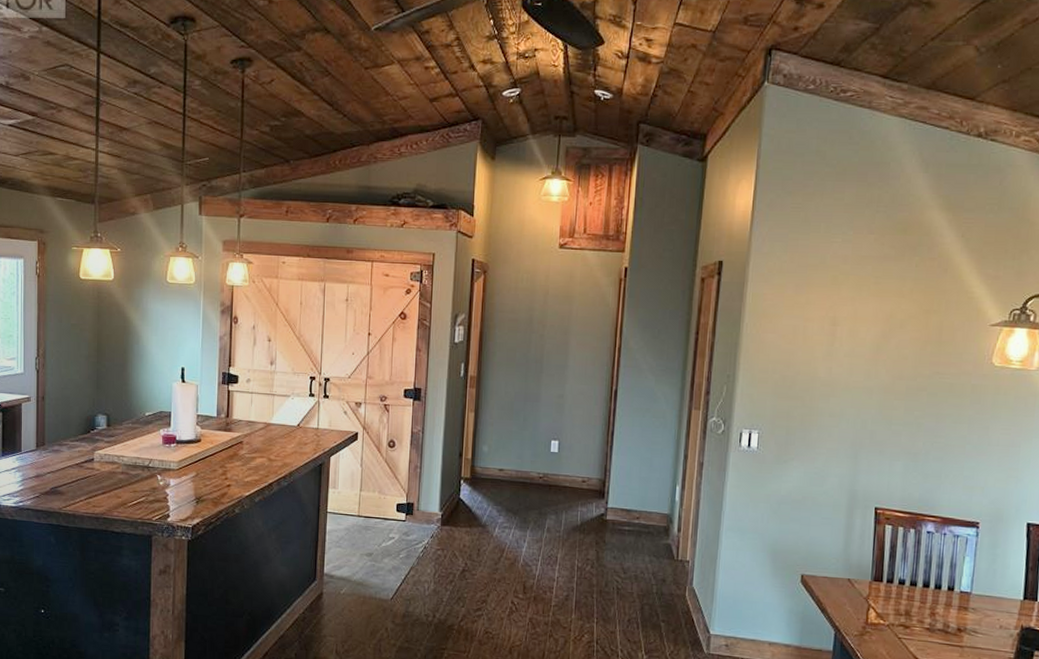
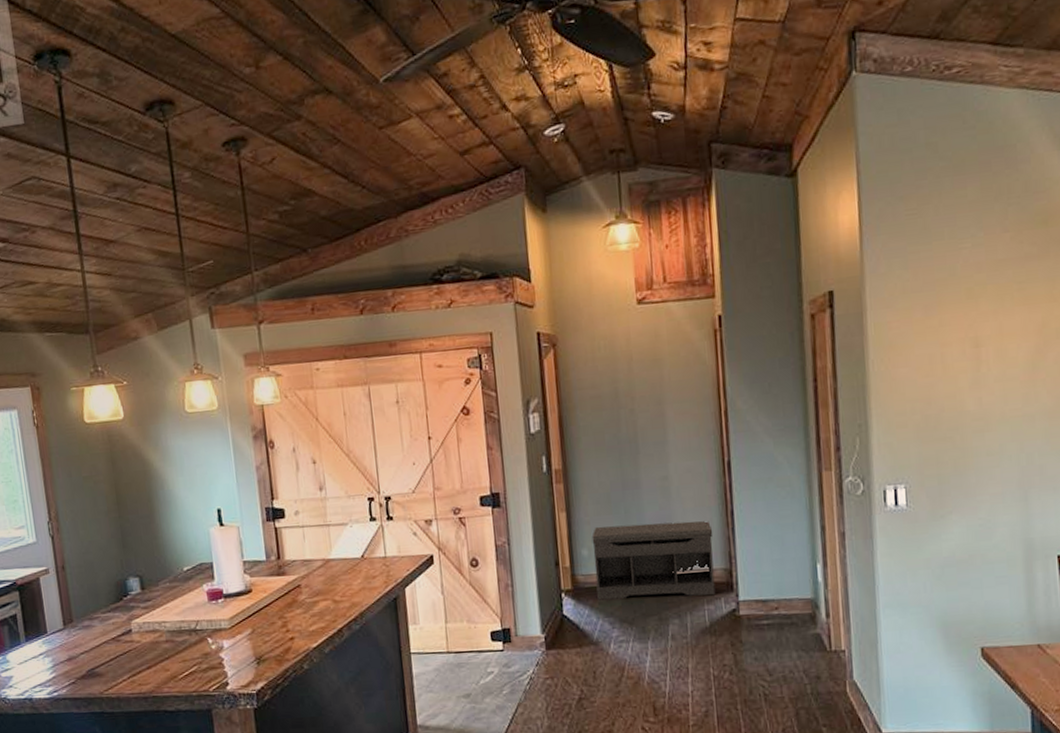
bench: none [490,428,595,500] -> present [591,521,716,600]

